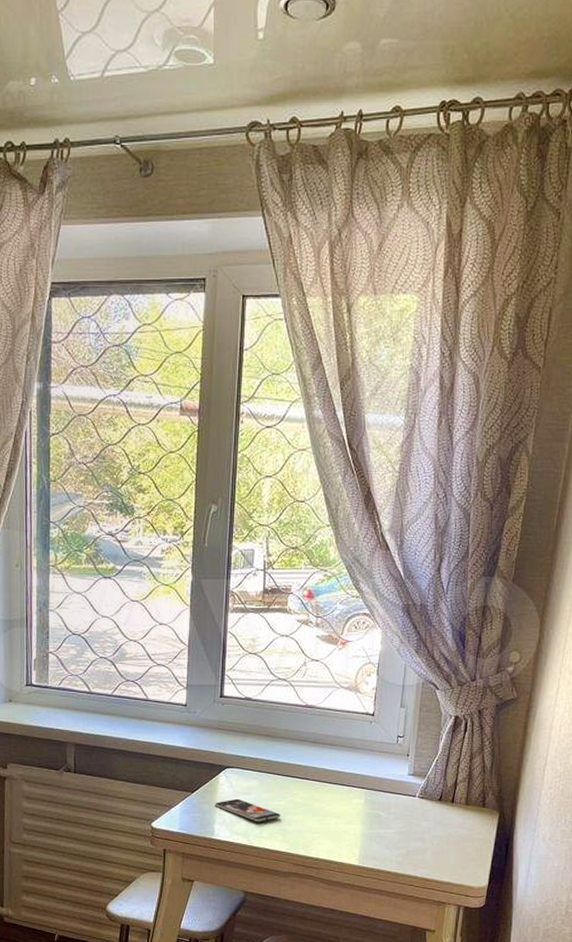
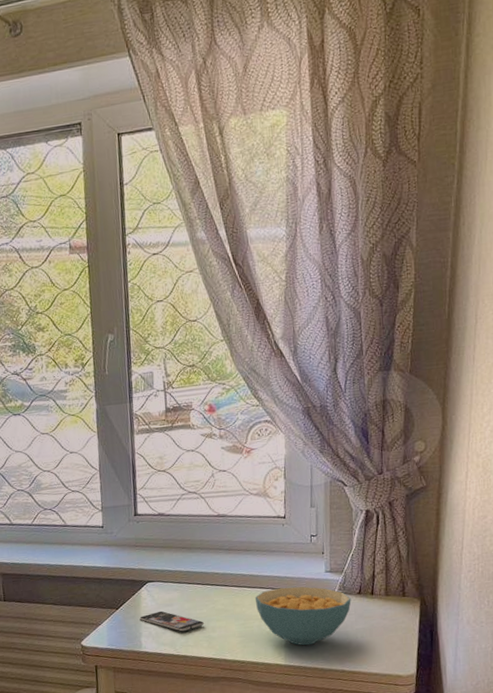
cereal bowl: none [334,786,431,848] -> present [254,586,351,646]

